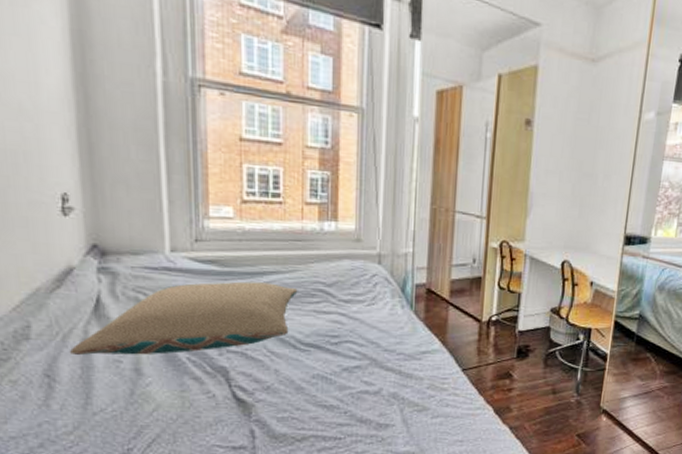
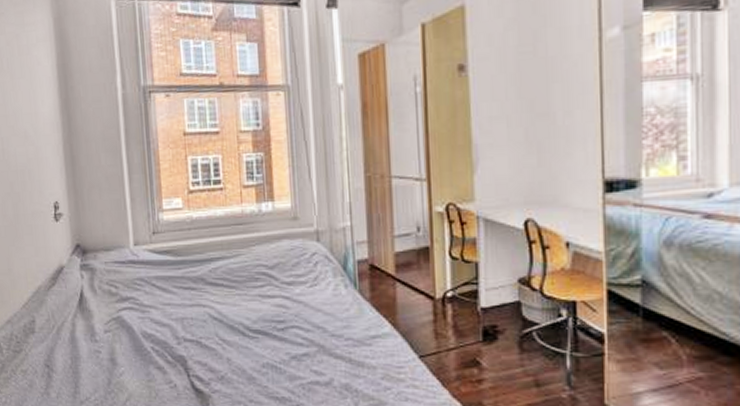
pillow: present [70,281,298,355] -> none [63,269,243,346]

